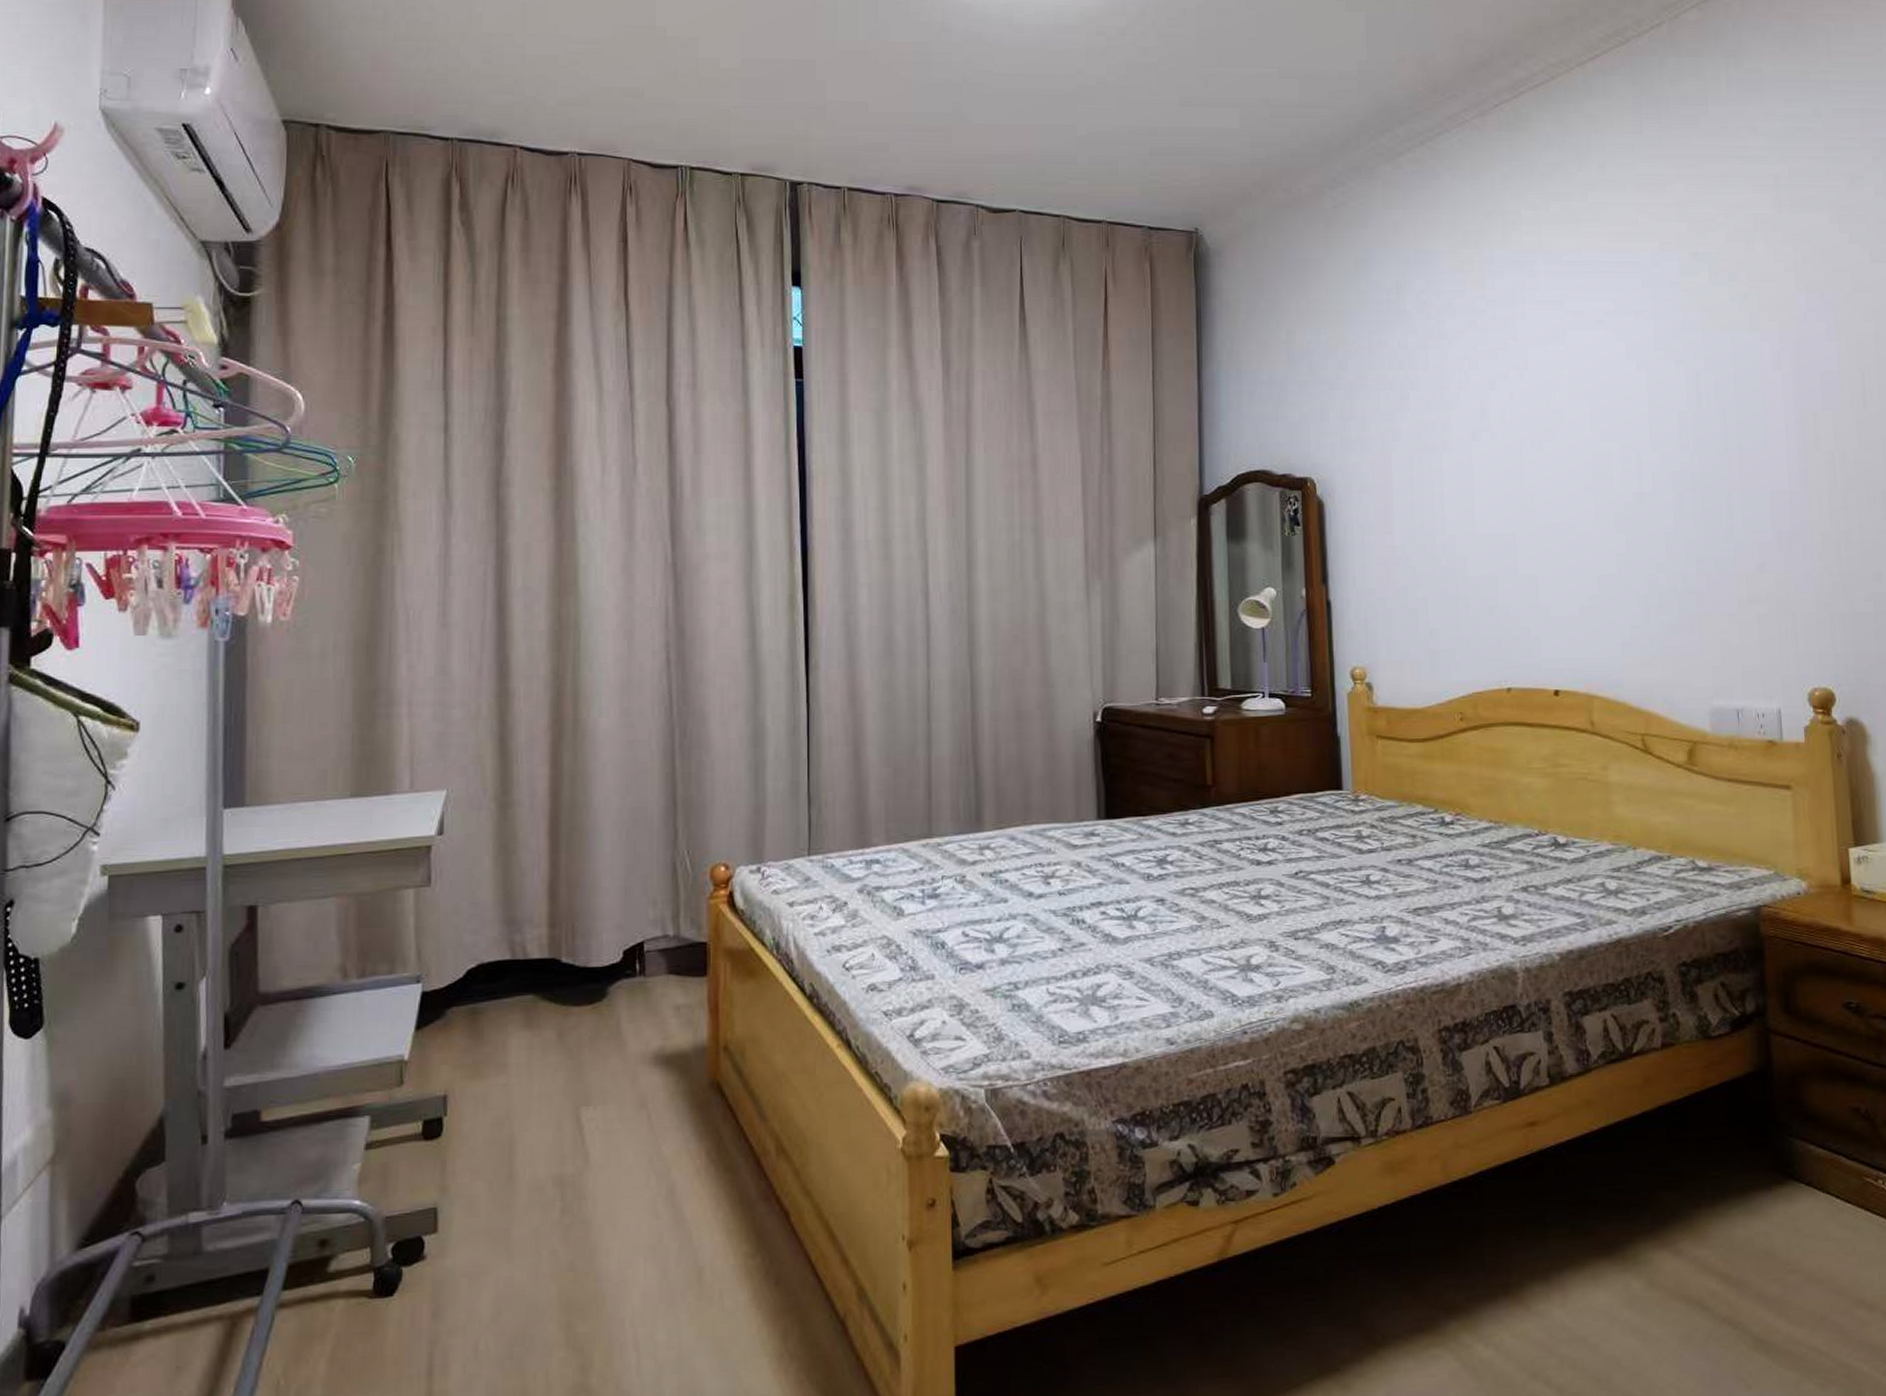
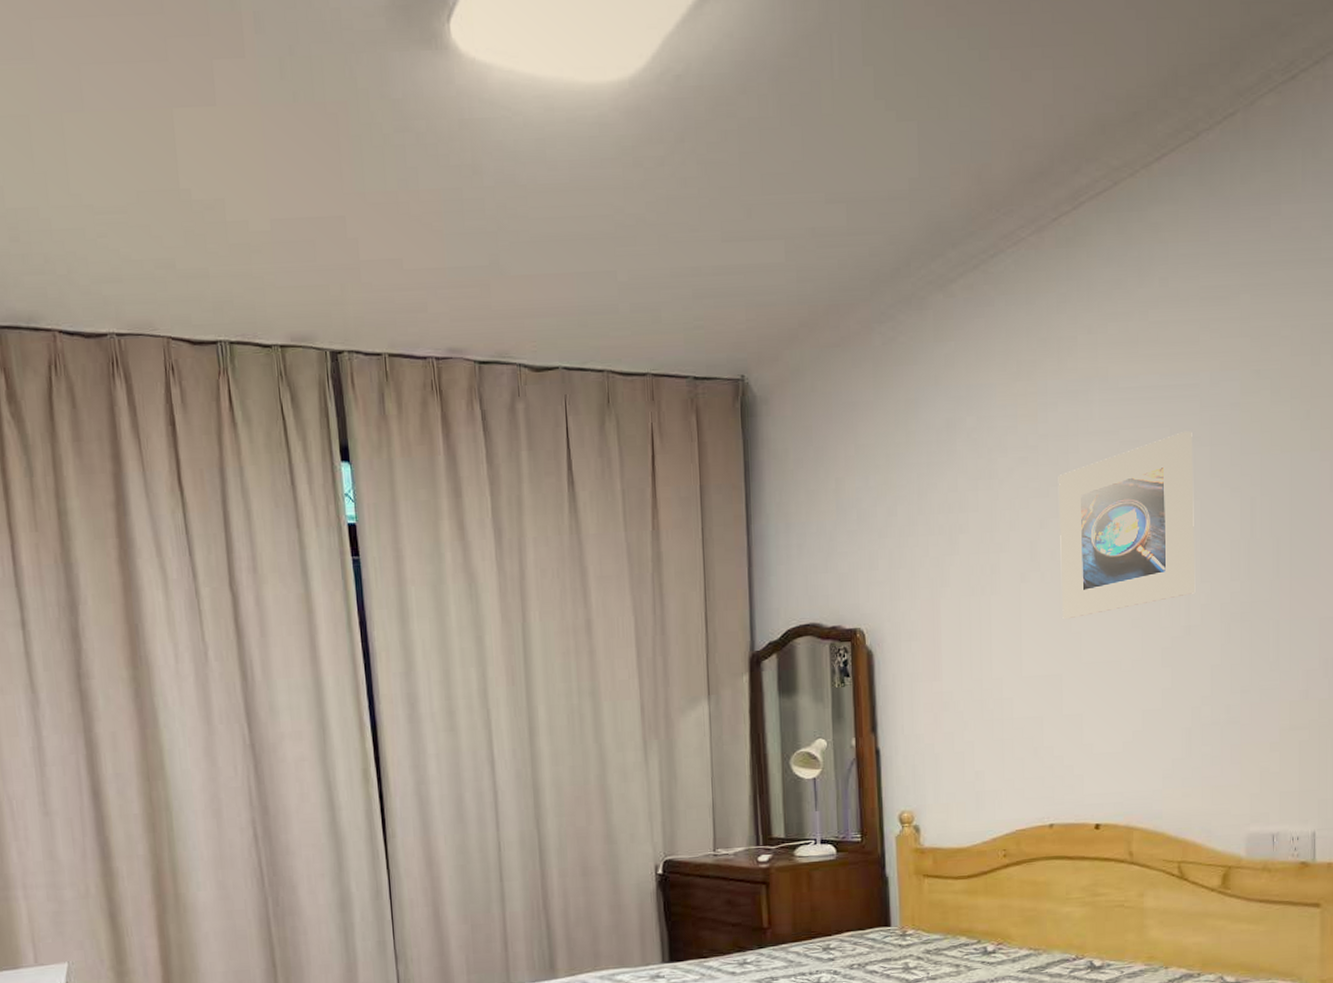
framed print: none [1506,306,1646,480] -> present [1058,431,1196,620]

